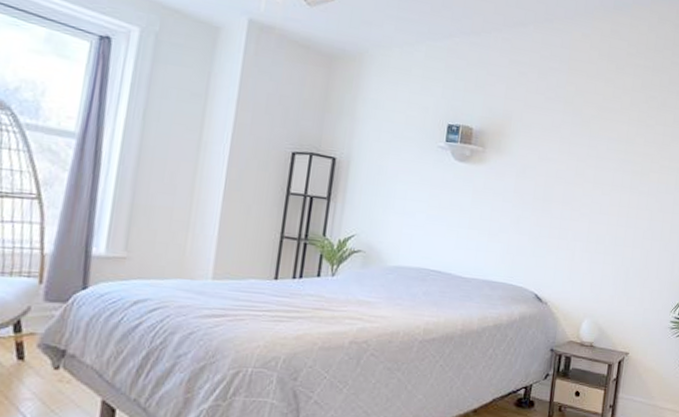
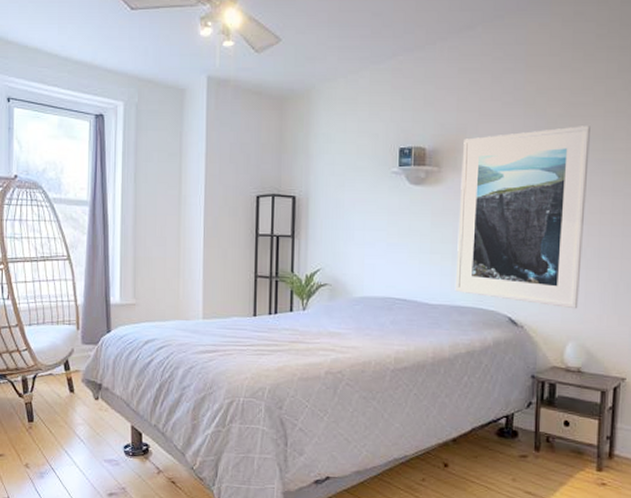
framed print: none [488,124,617,290] -> present [455,126,590,309]

